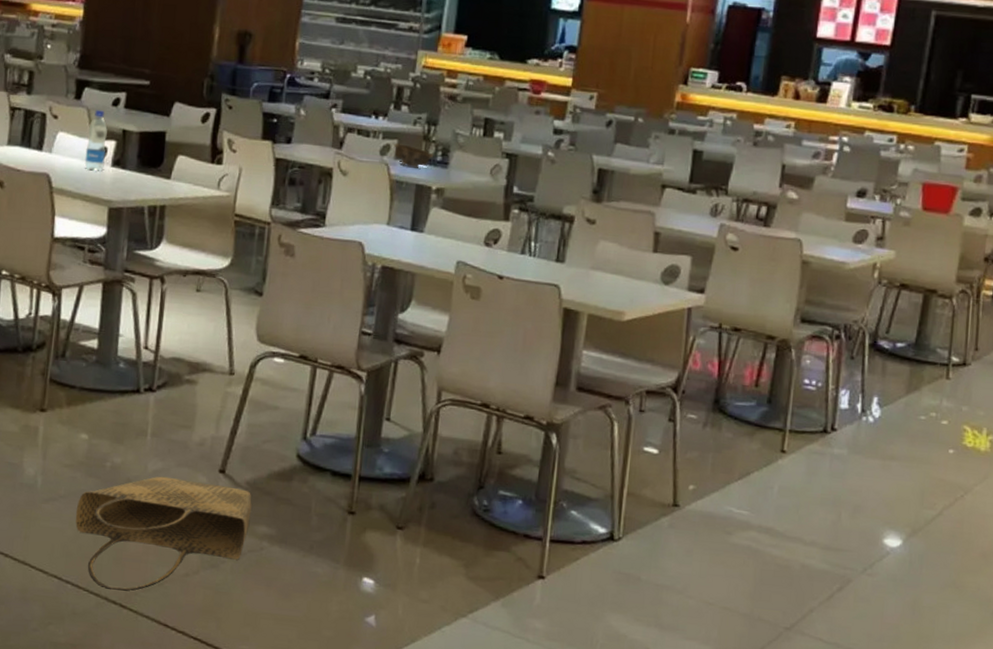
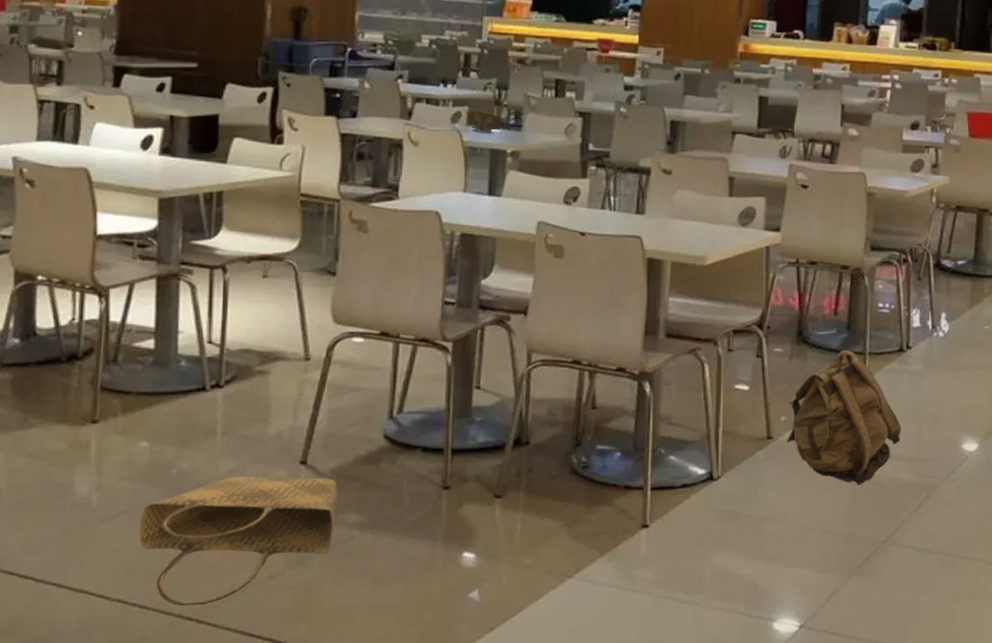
bottle: present [84,110,108,172] -> none [128,97,153,162]
backpack: none [693,423,818,567] -> present [786,349,901,485]

